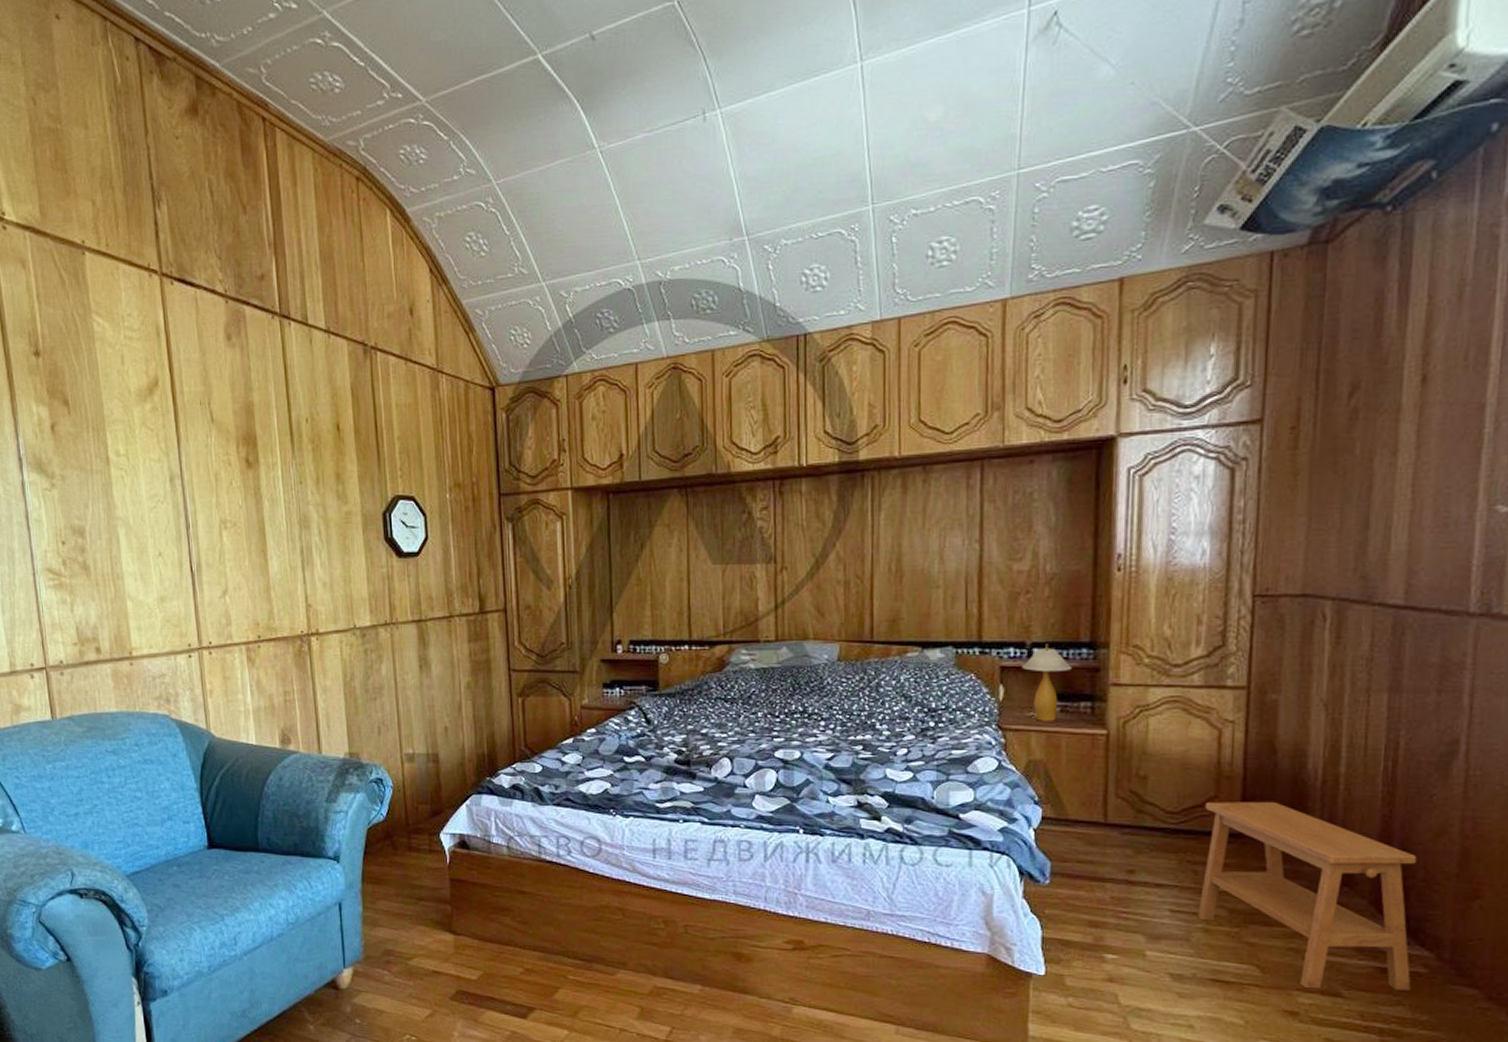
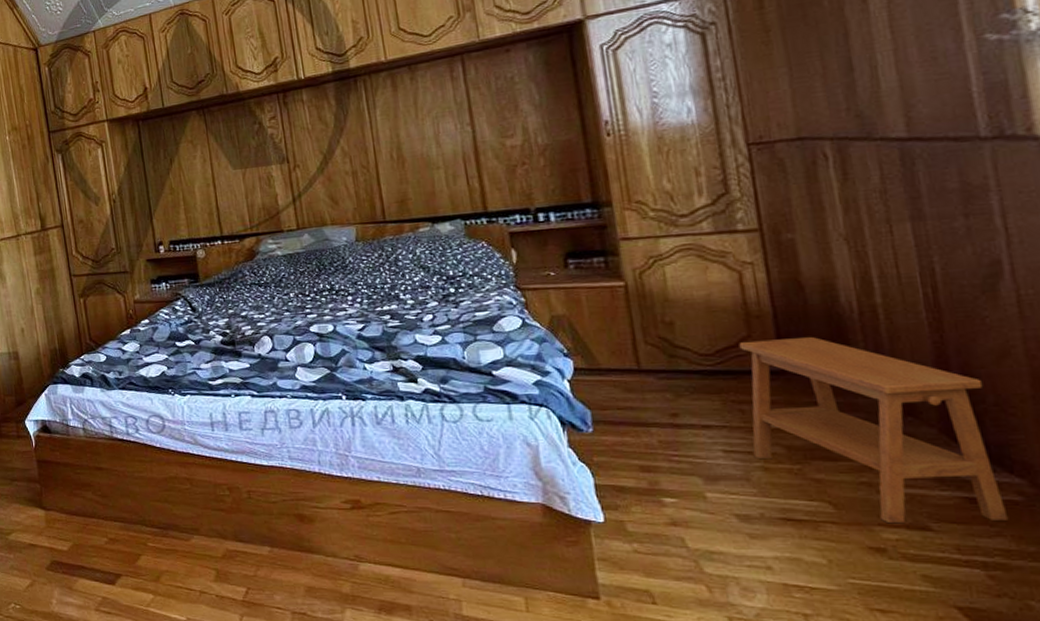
table lamp: present [1022,643,1073,721] -> none [530,208,580,279]

